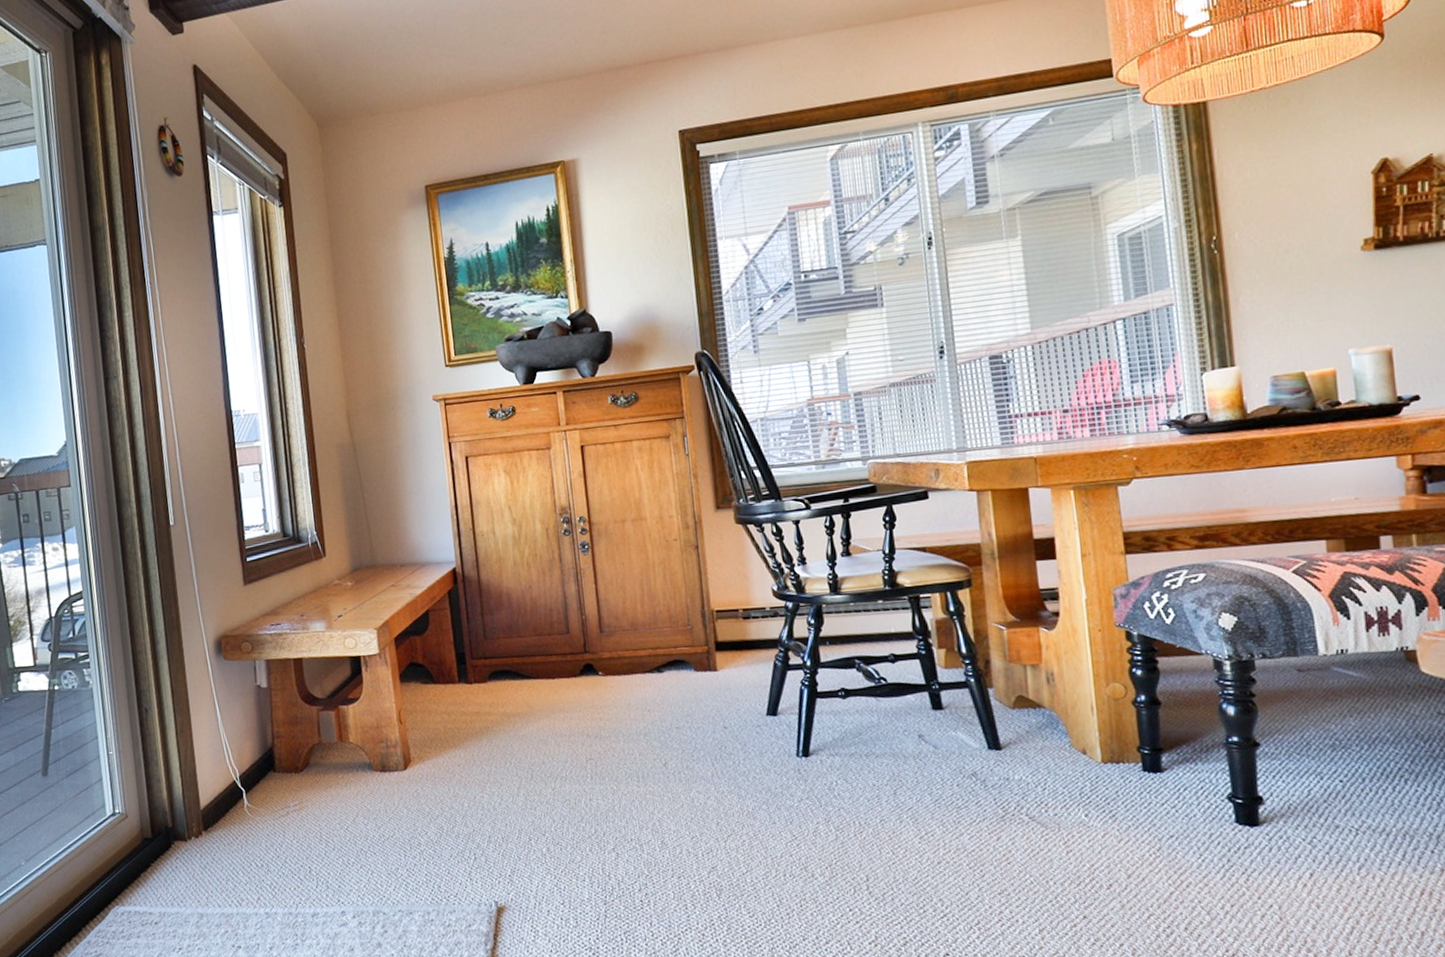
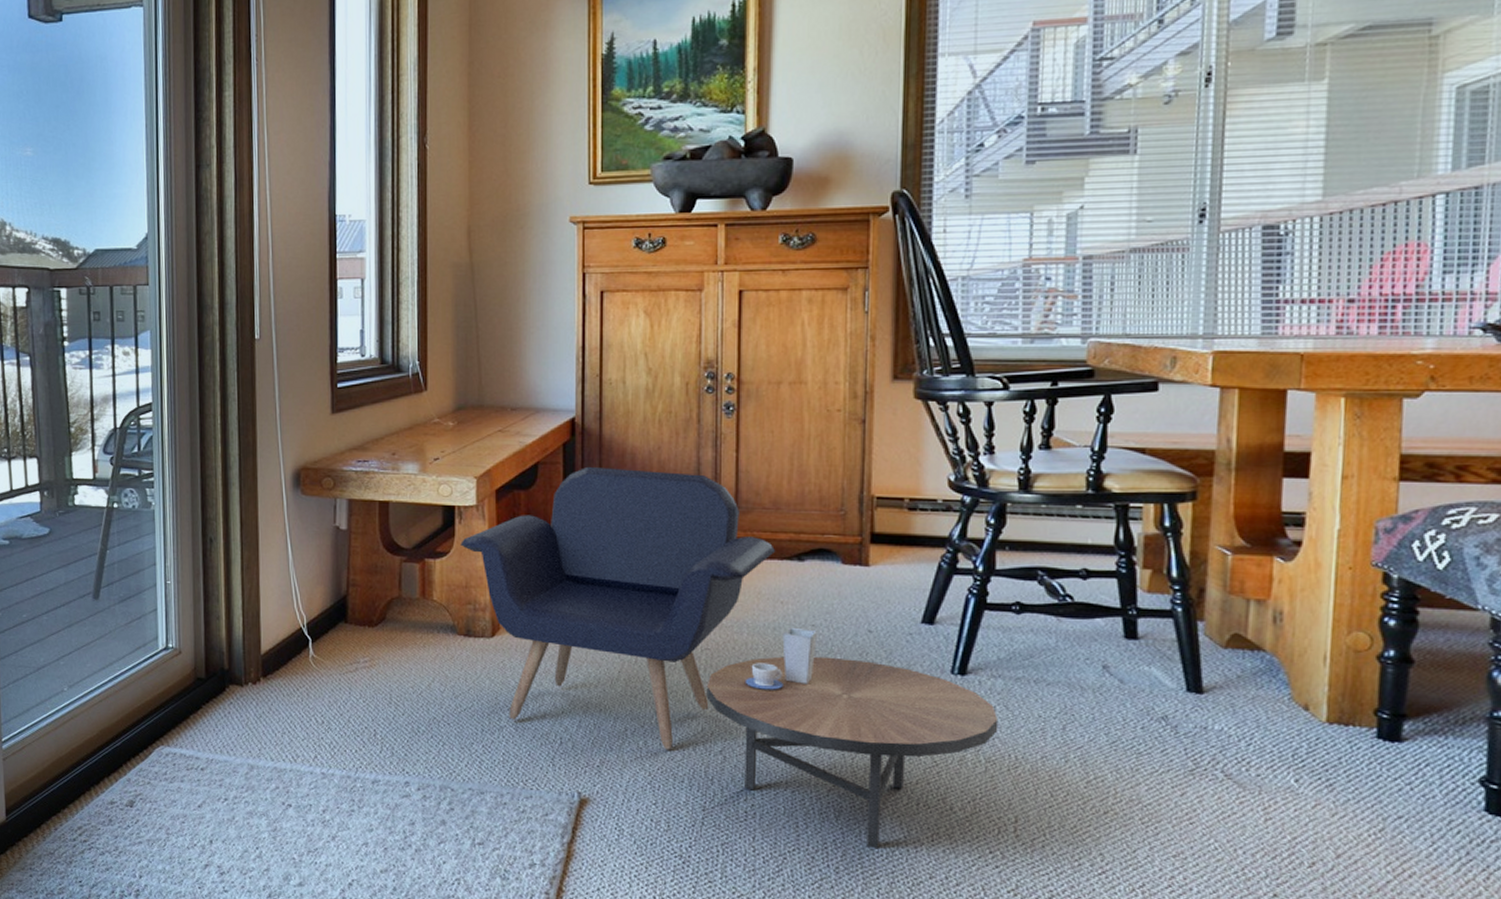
armchair: none [368,606,842,920] -> present [460,466,999,849]

